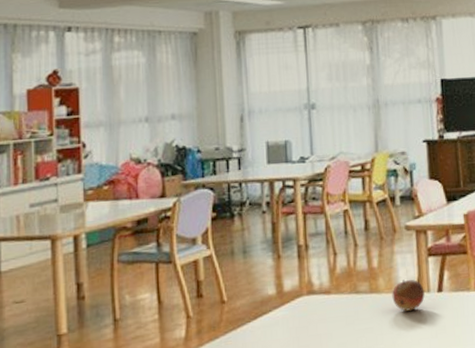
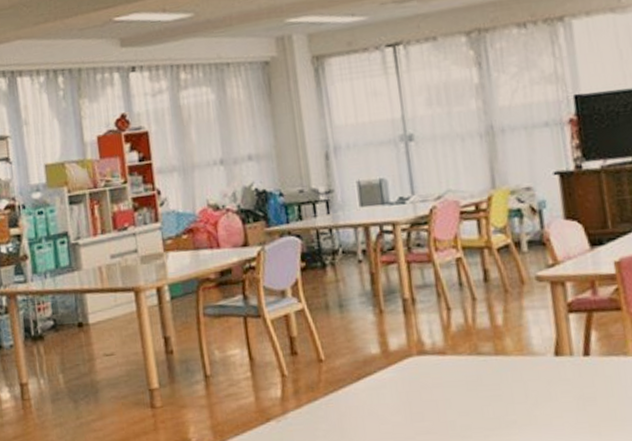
fruit: present [392,279,425,311] -> none [523,340,567,378]

